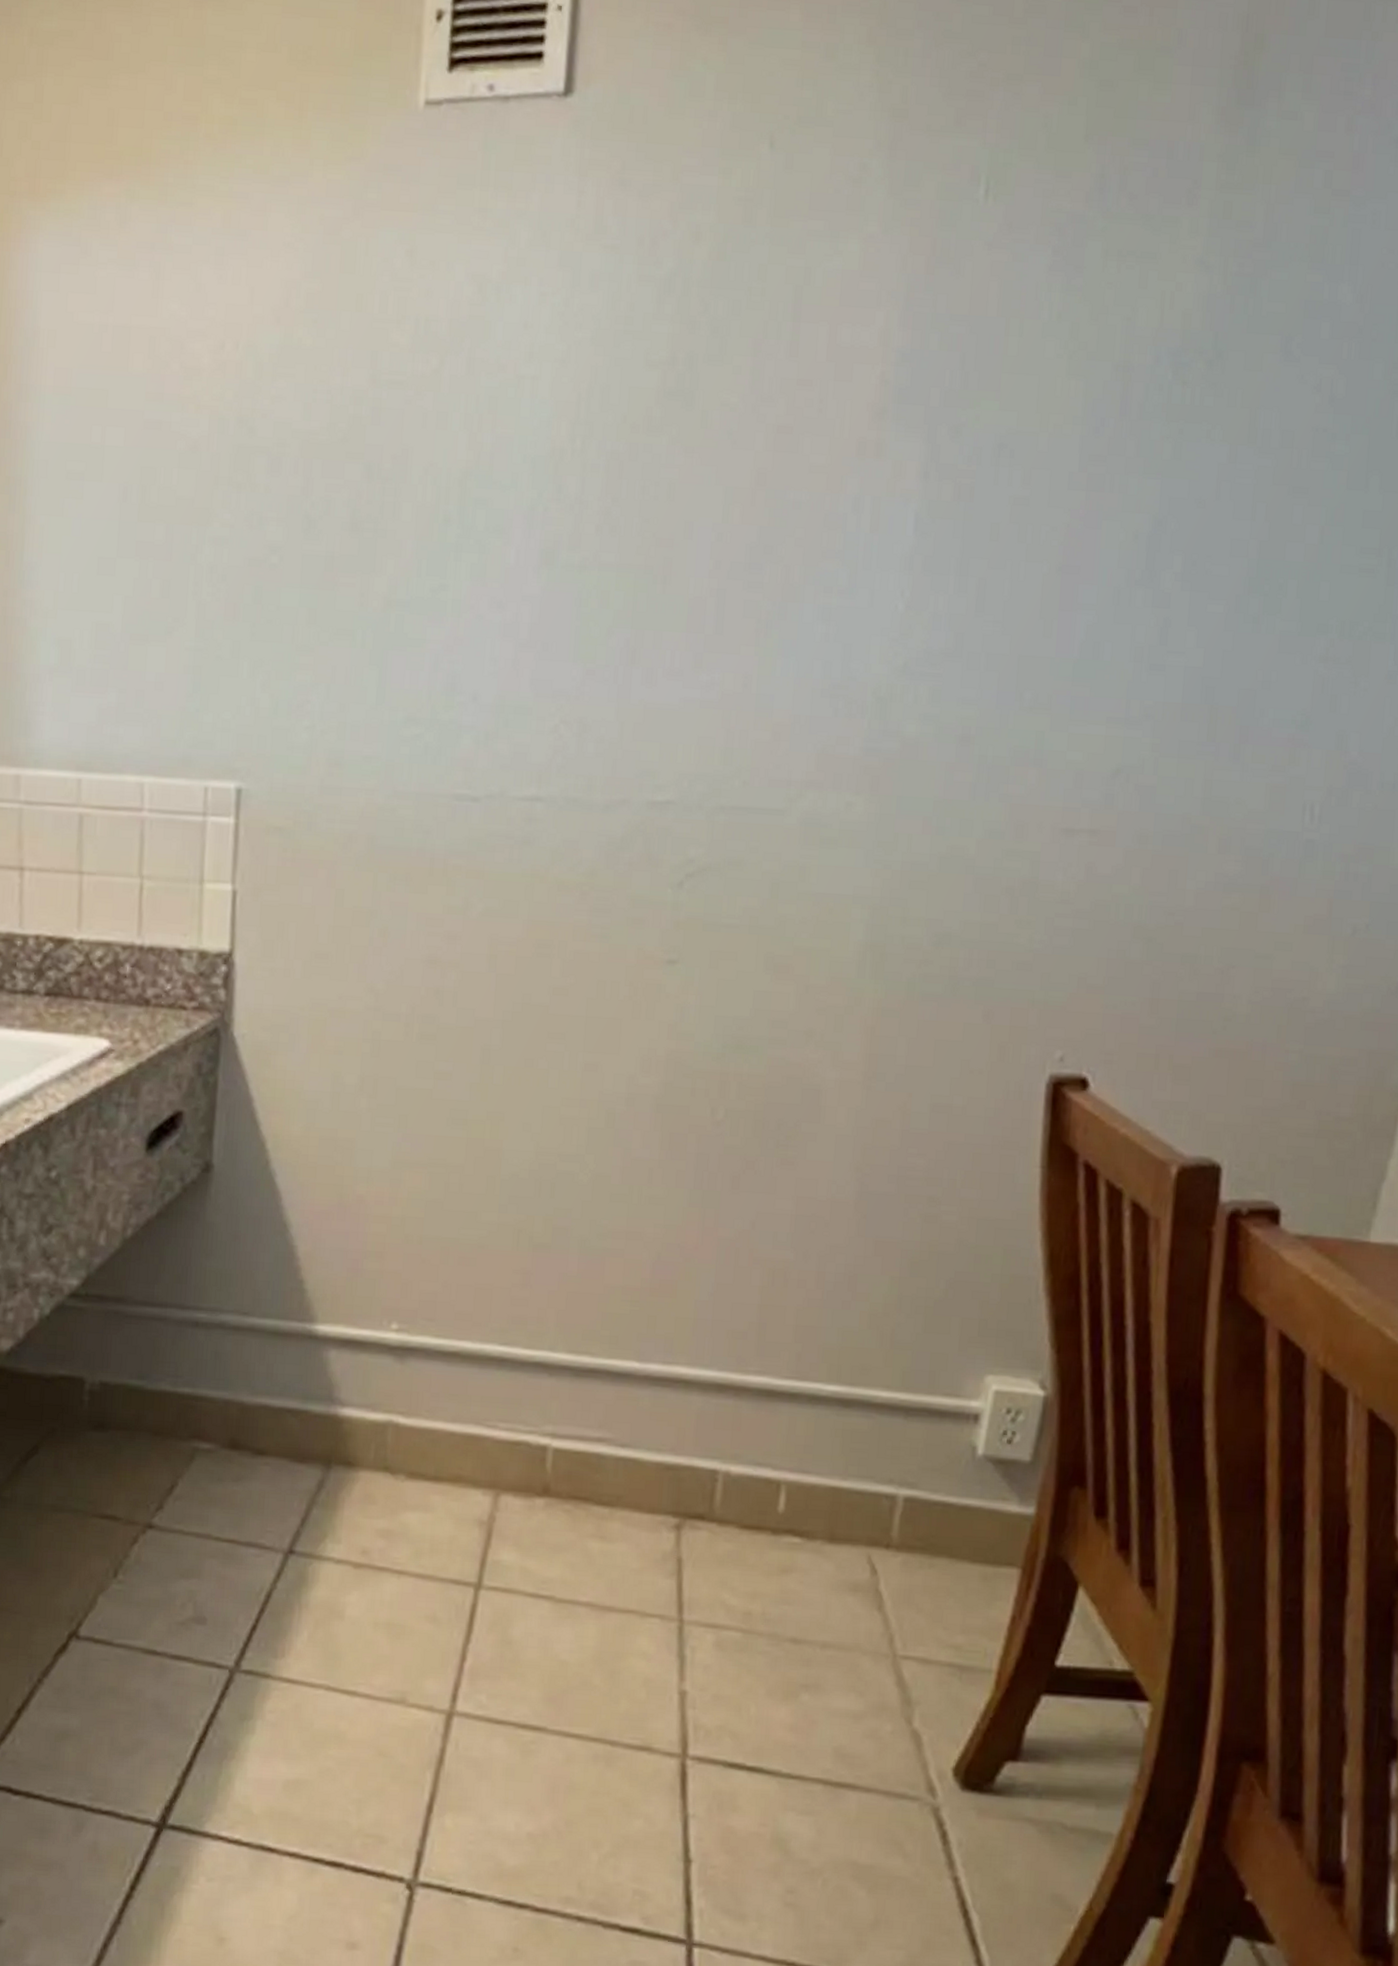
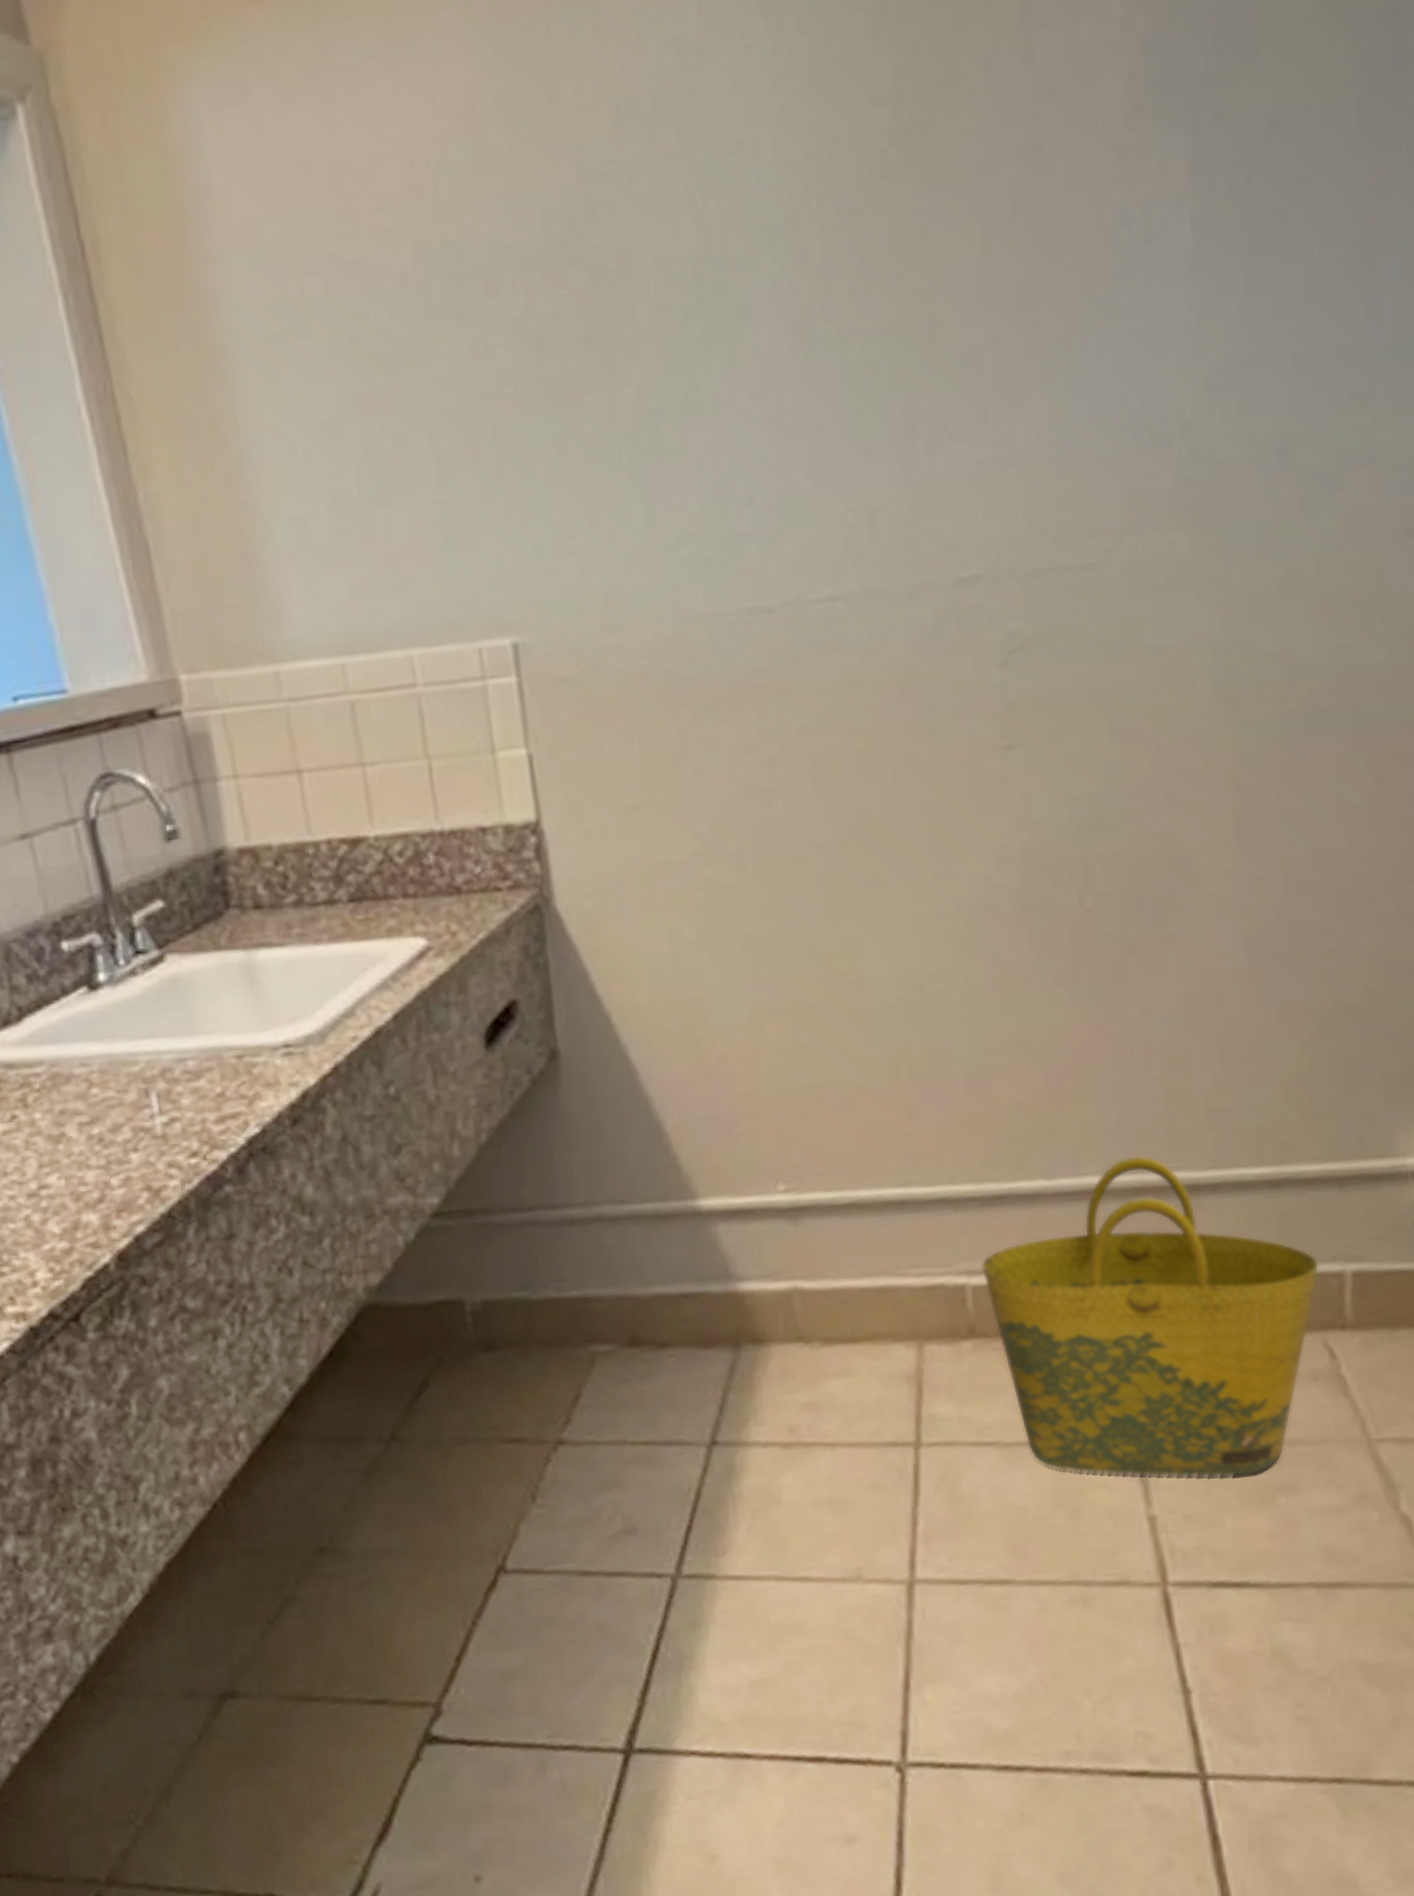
tote bag: none [564,1353,876,1668] -> present [981,1154,1320,1476]

